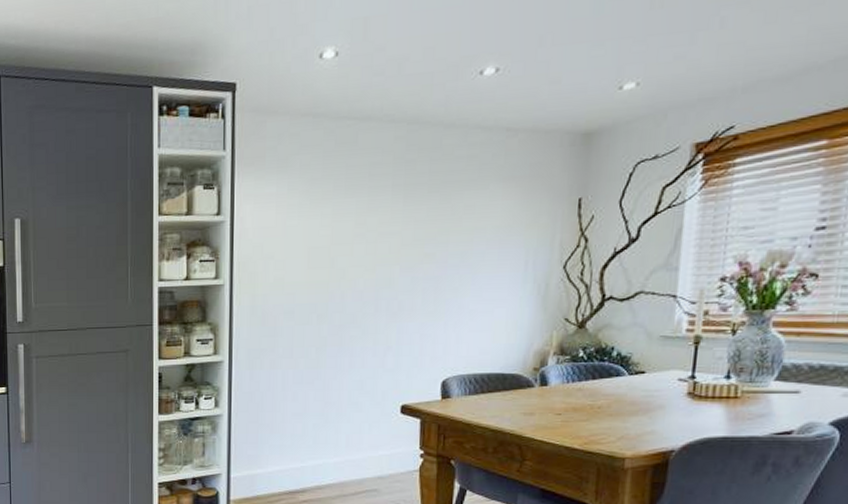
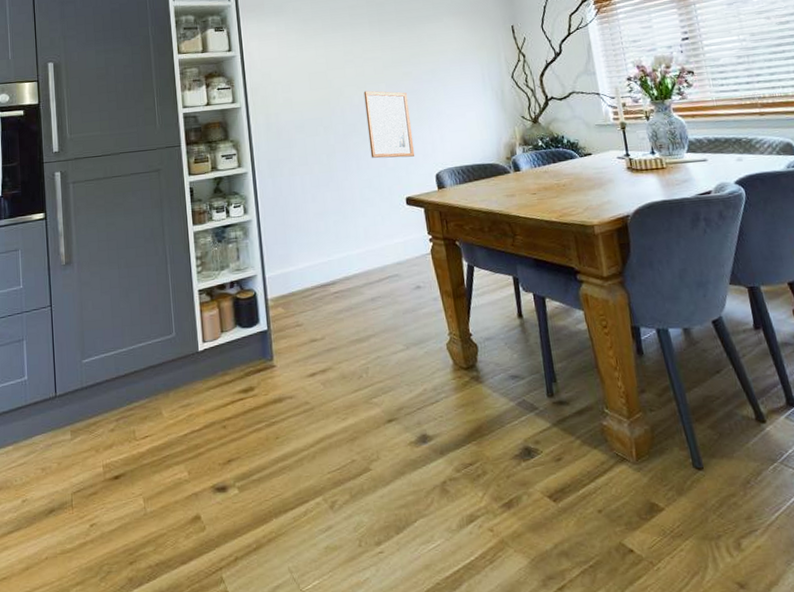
wall art: none [368,274,426,358] -> present [363,90,415,159]

